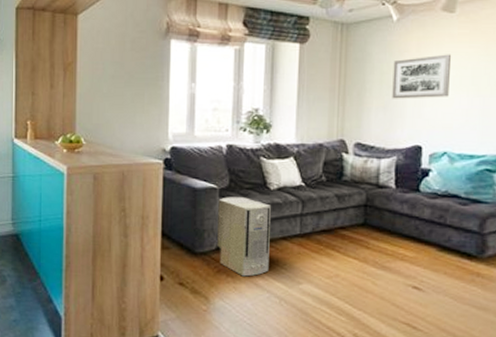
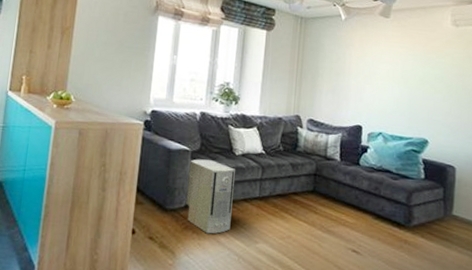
wall art: present [392,54,452,99] -> none [339,50,387,86]

